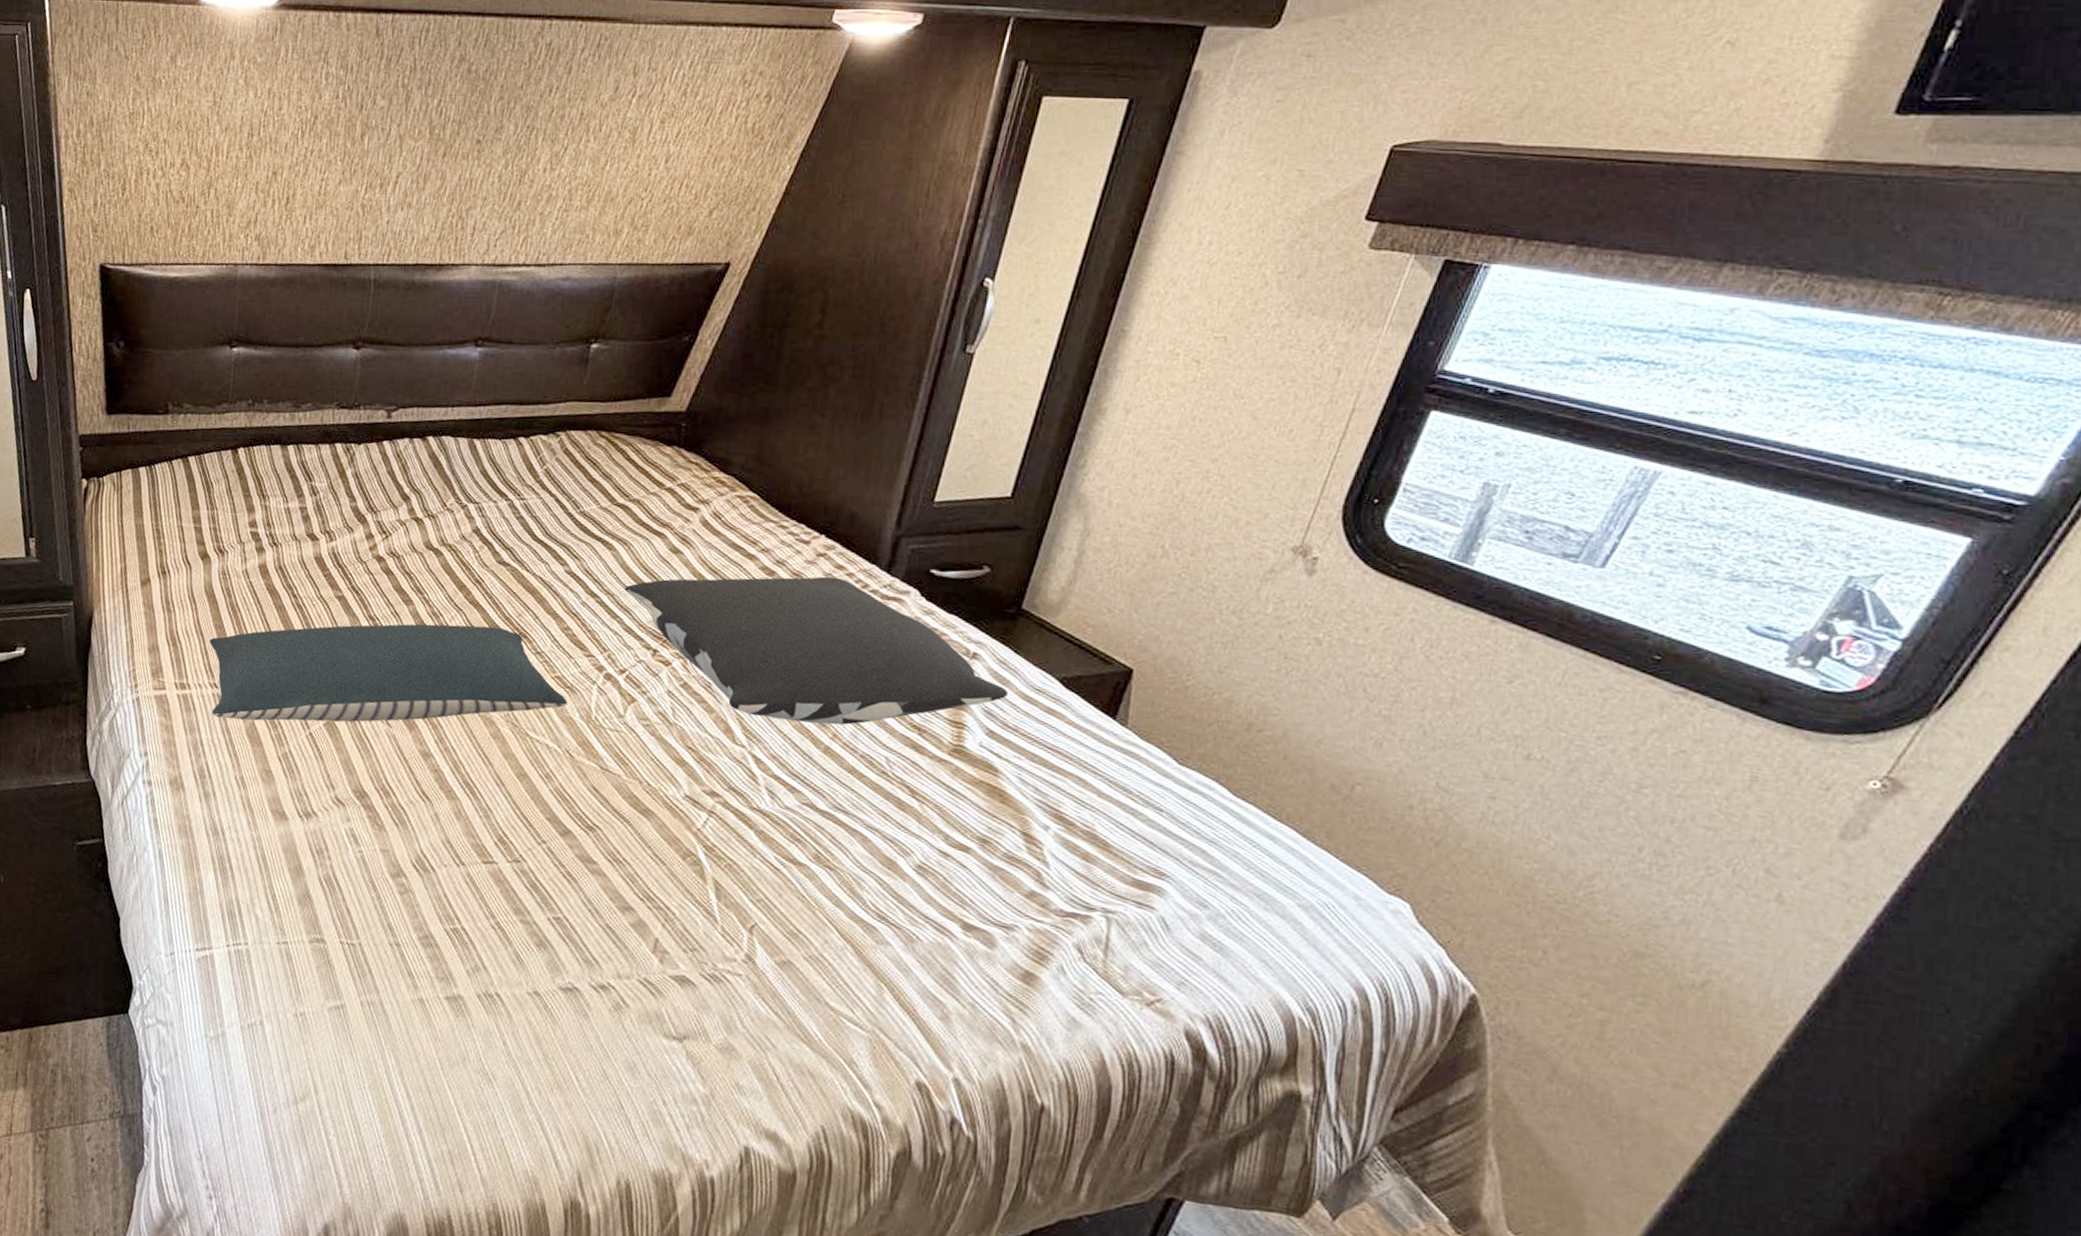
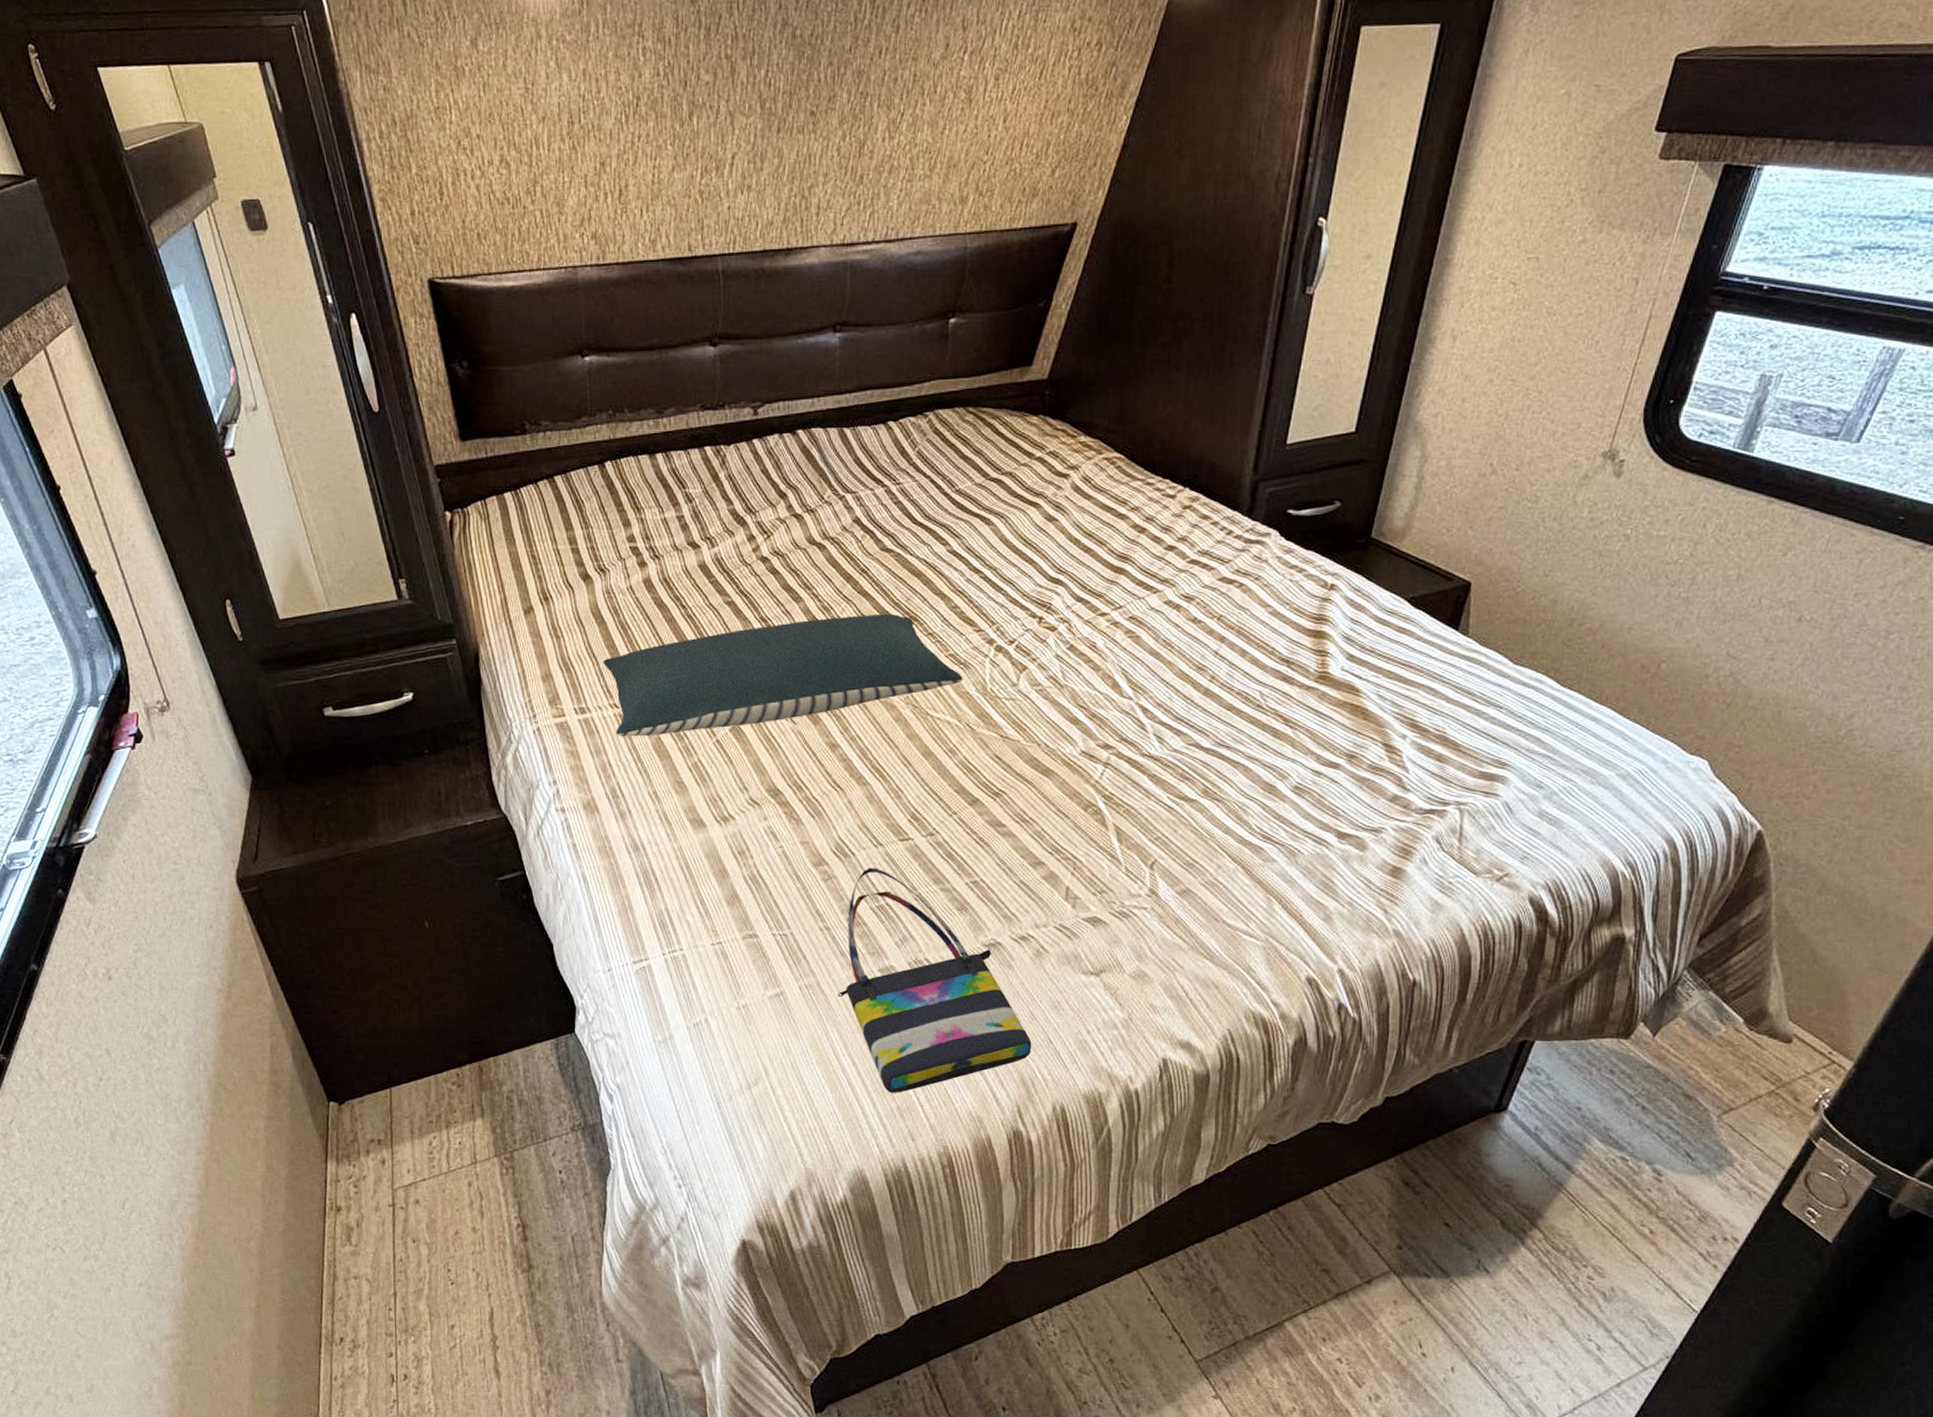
tote bag: none [399,886,601,1136] -> present [837,868,1032,1093]
pillow: present [625,576,1009,725] -> none [1006,527,1365,669]

